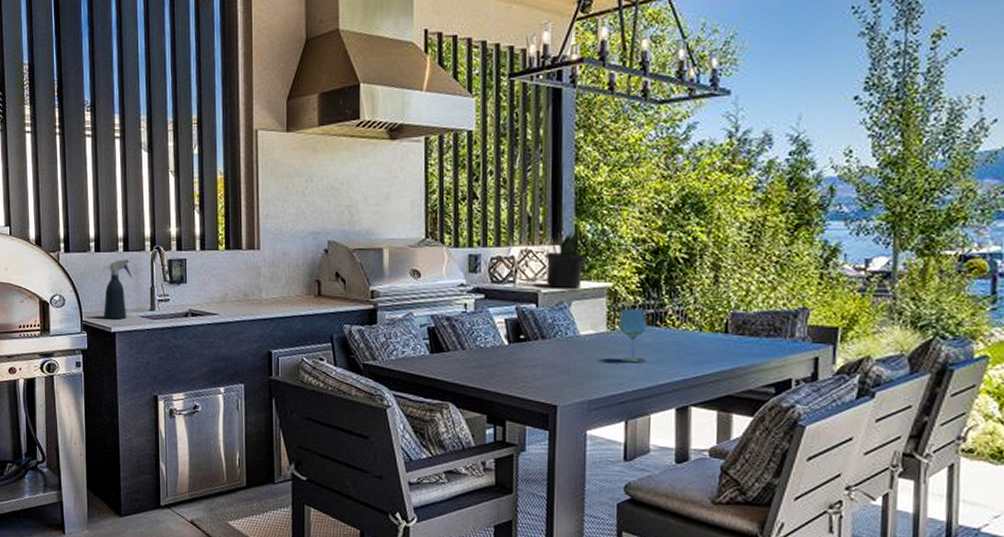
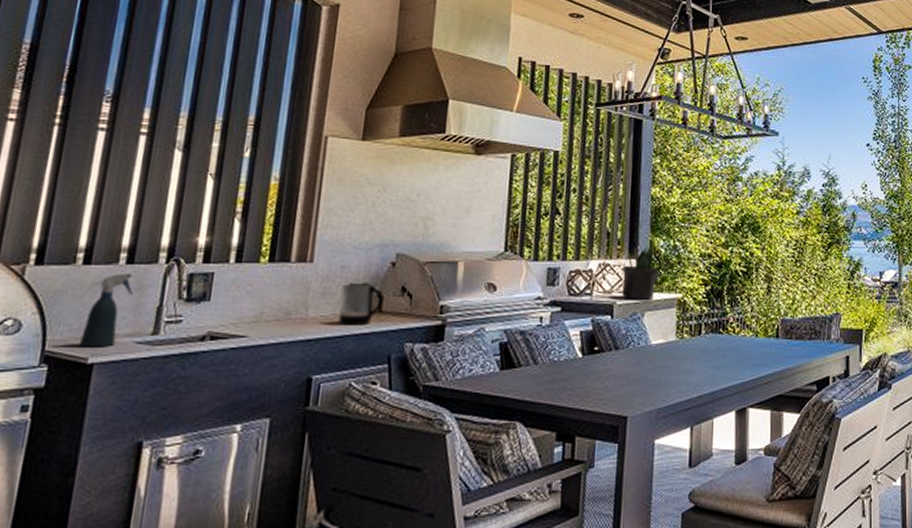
kettle: none [286,266,322,307] -> present [338,281,384,325]
wine glass: present [618,309,649,363] -> none [686,318,713,369]

